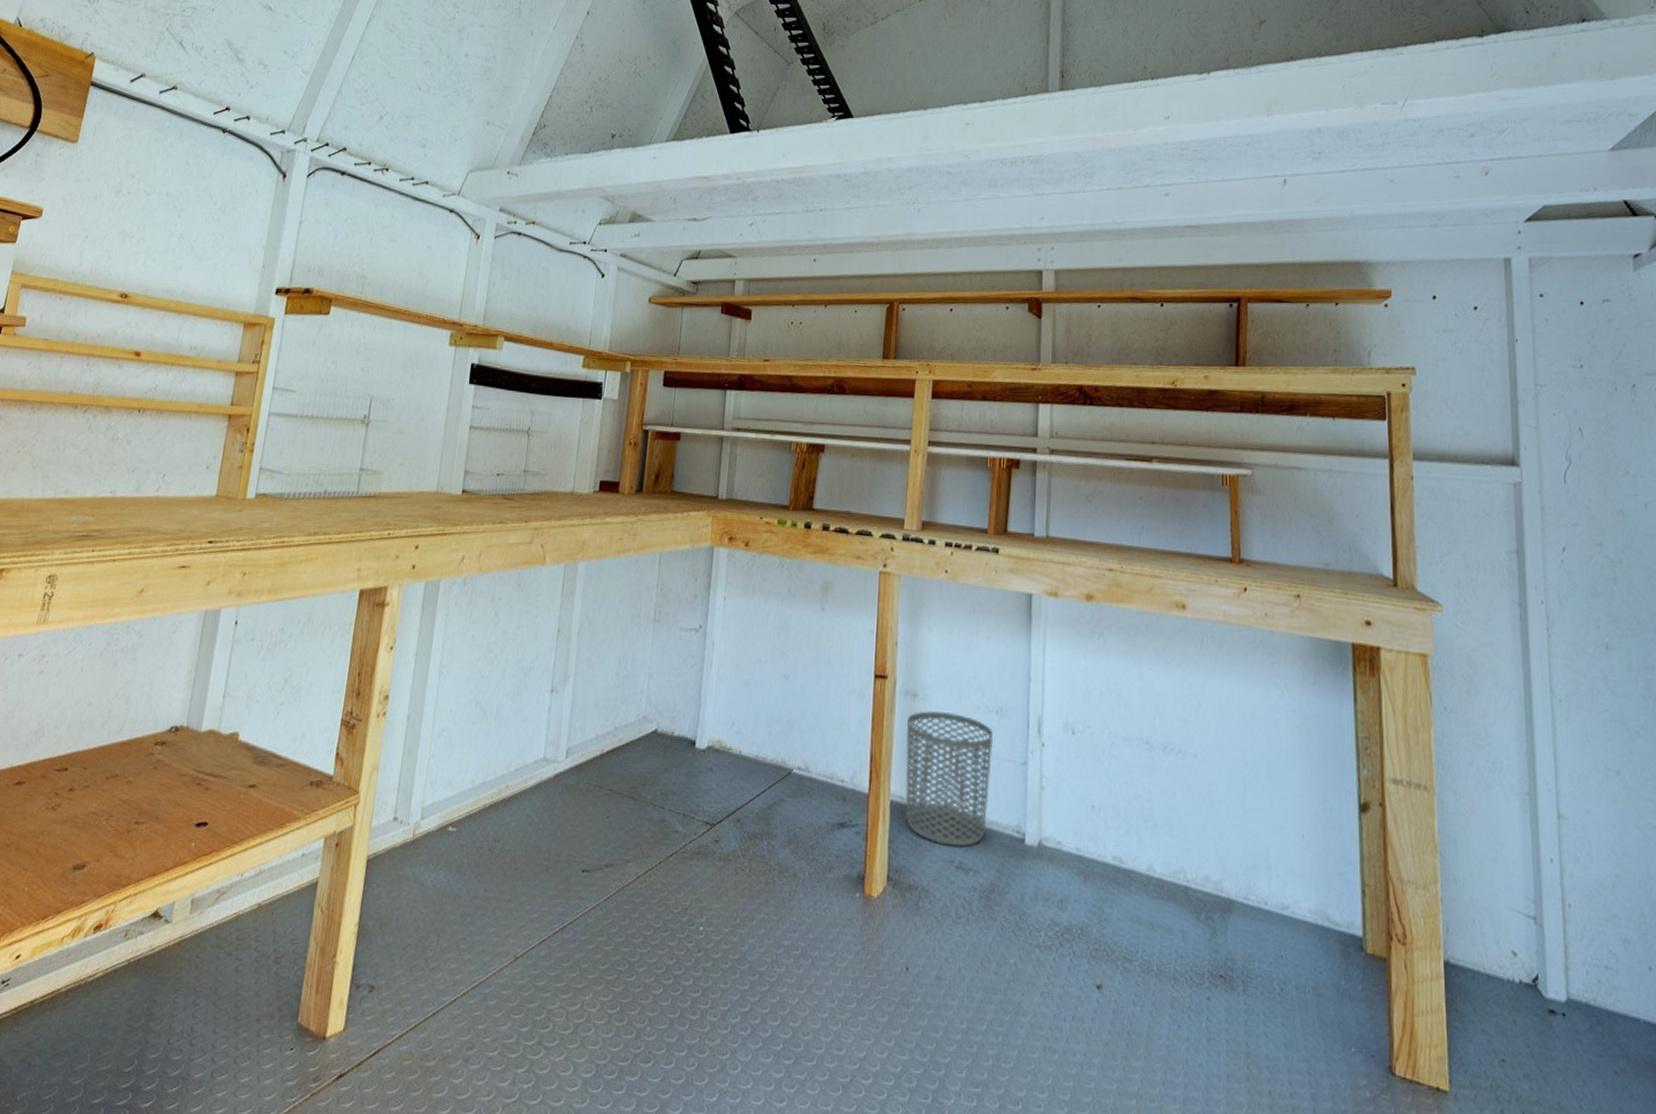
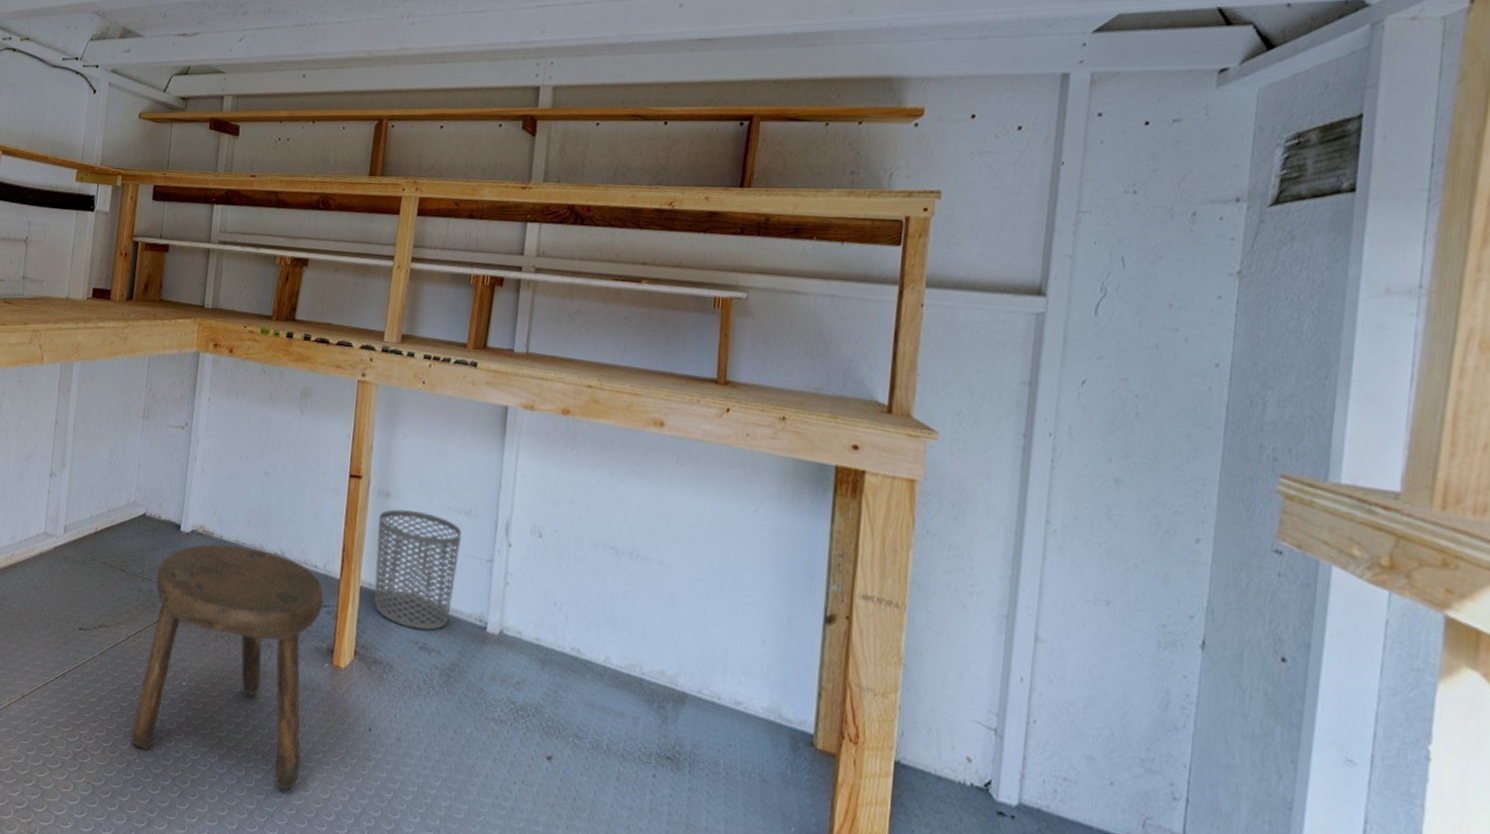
stool: none [640,760,852,1050] -> present [130,543,324,790]

